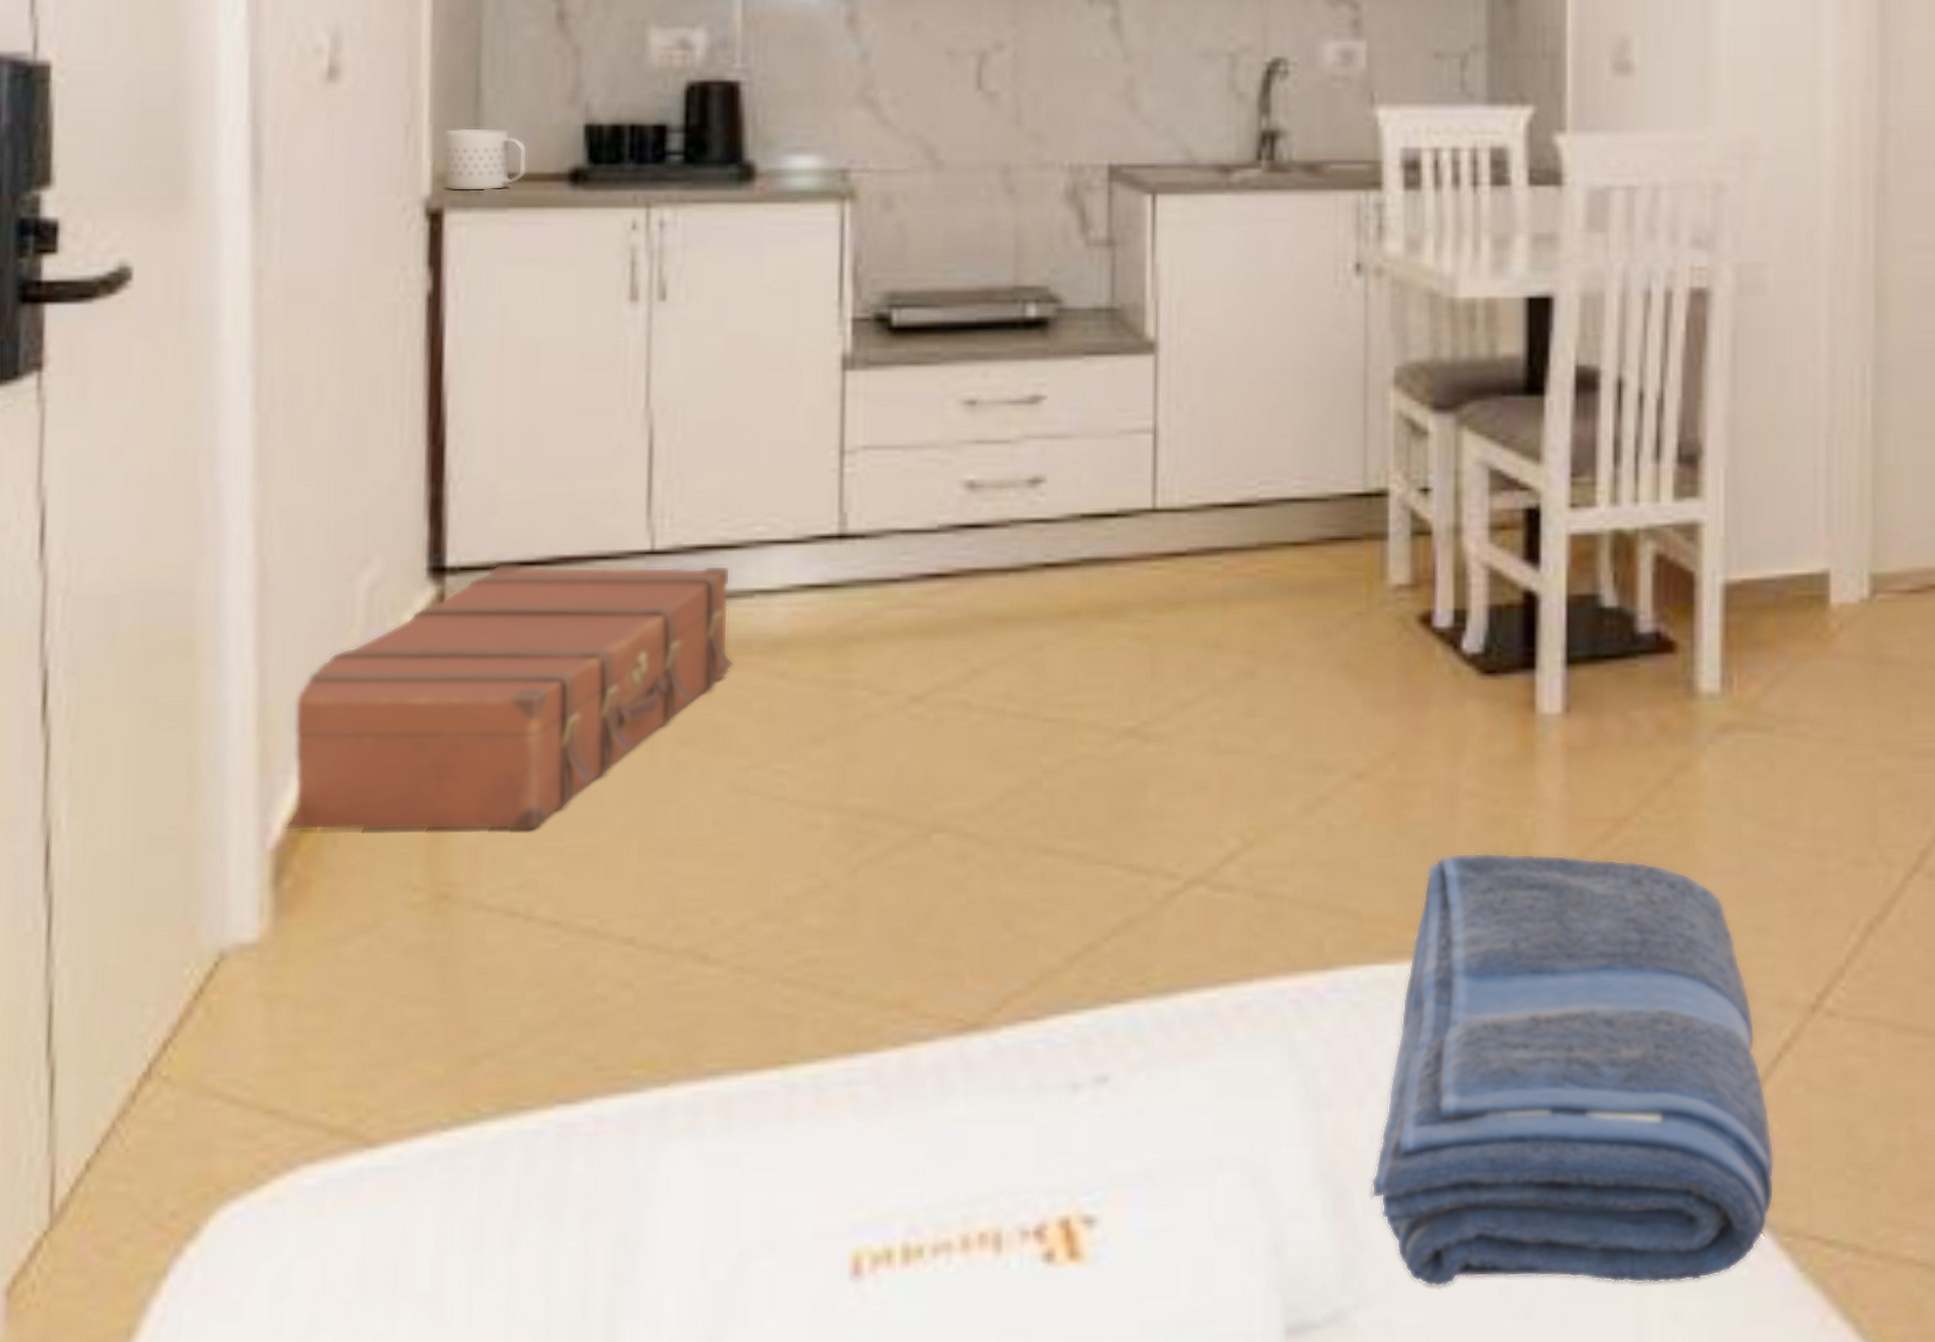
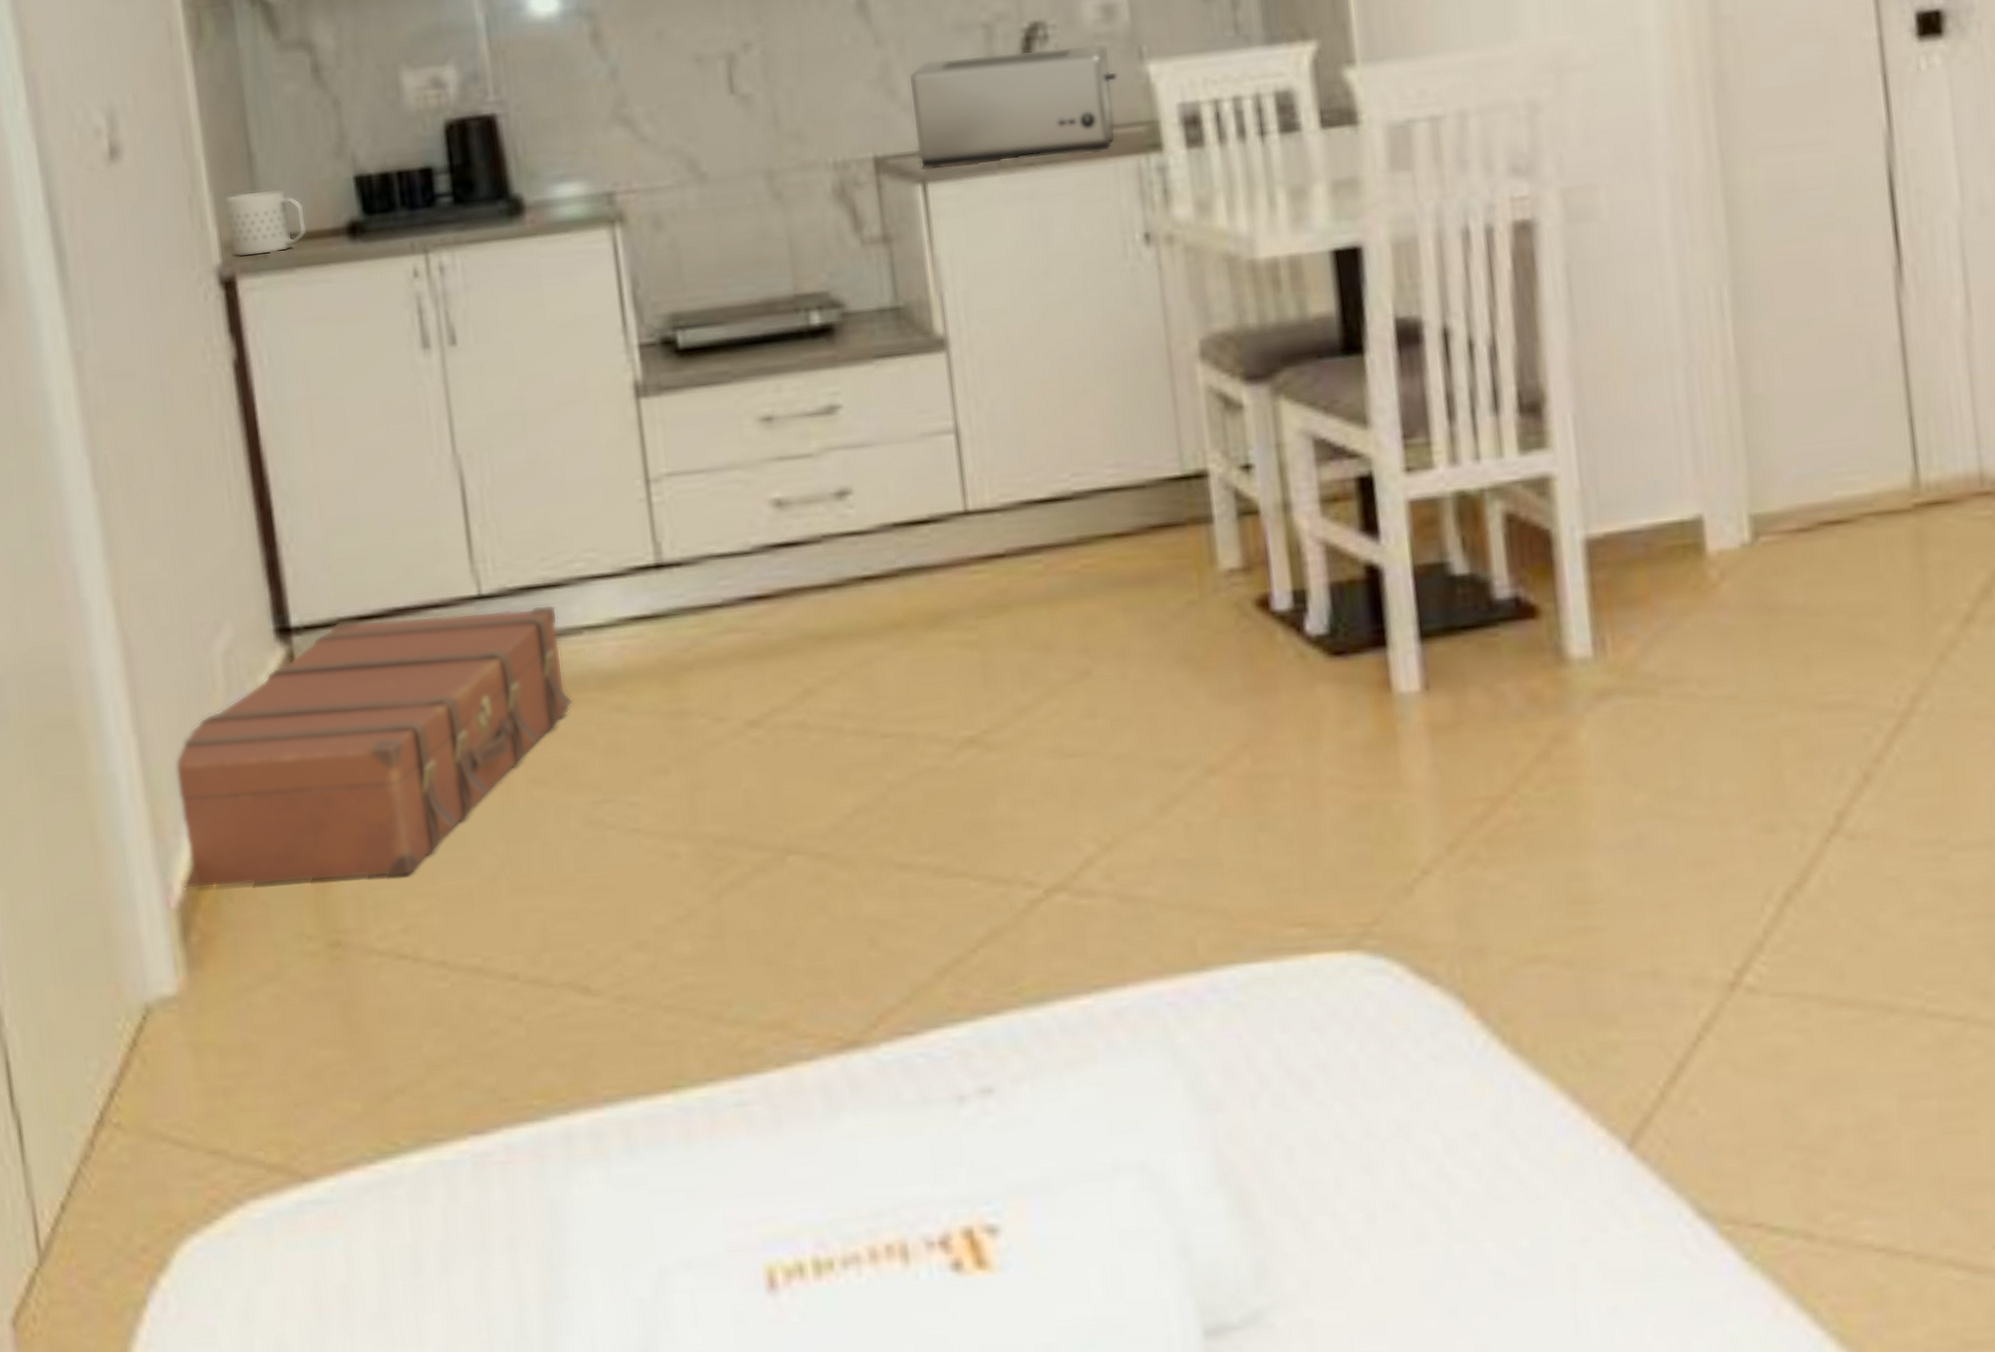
toaster: none [1151,81,1349,185] -> present [908,44,1118,169]
towel: present [1372,852,1775,1287] -> none [1274,839,1709,1286]

